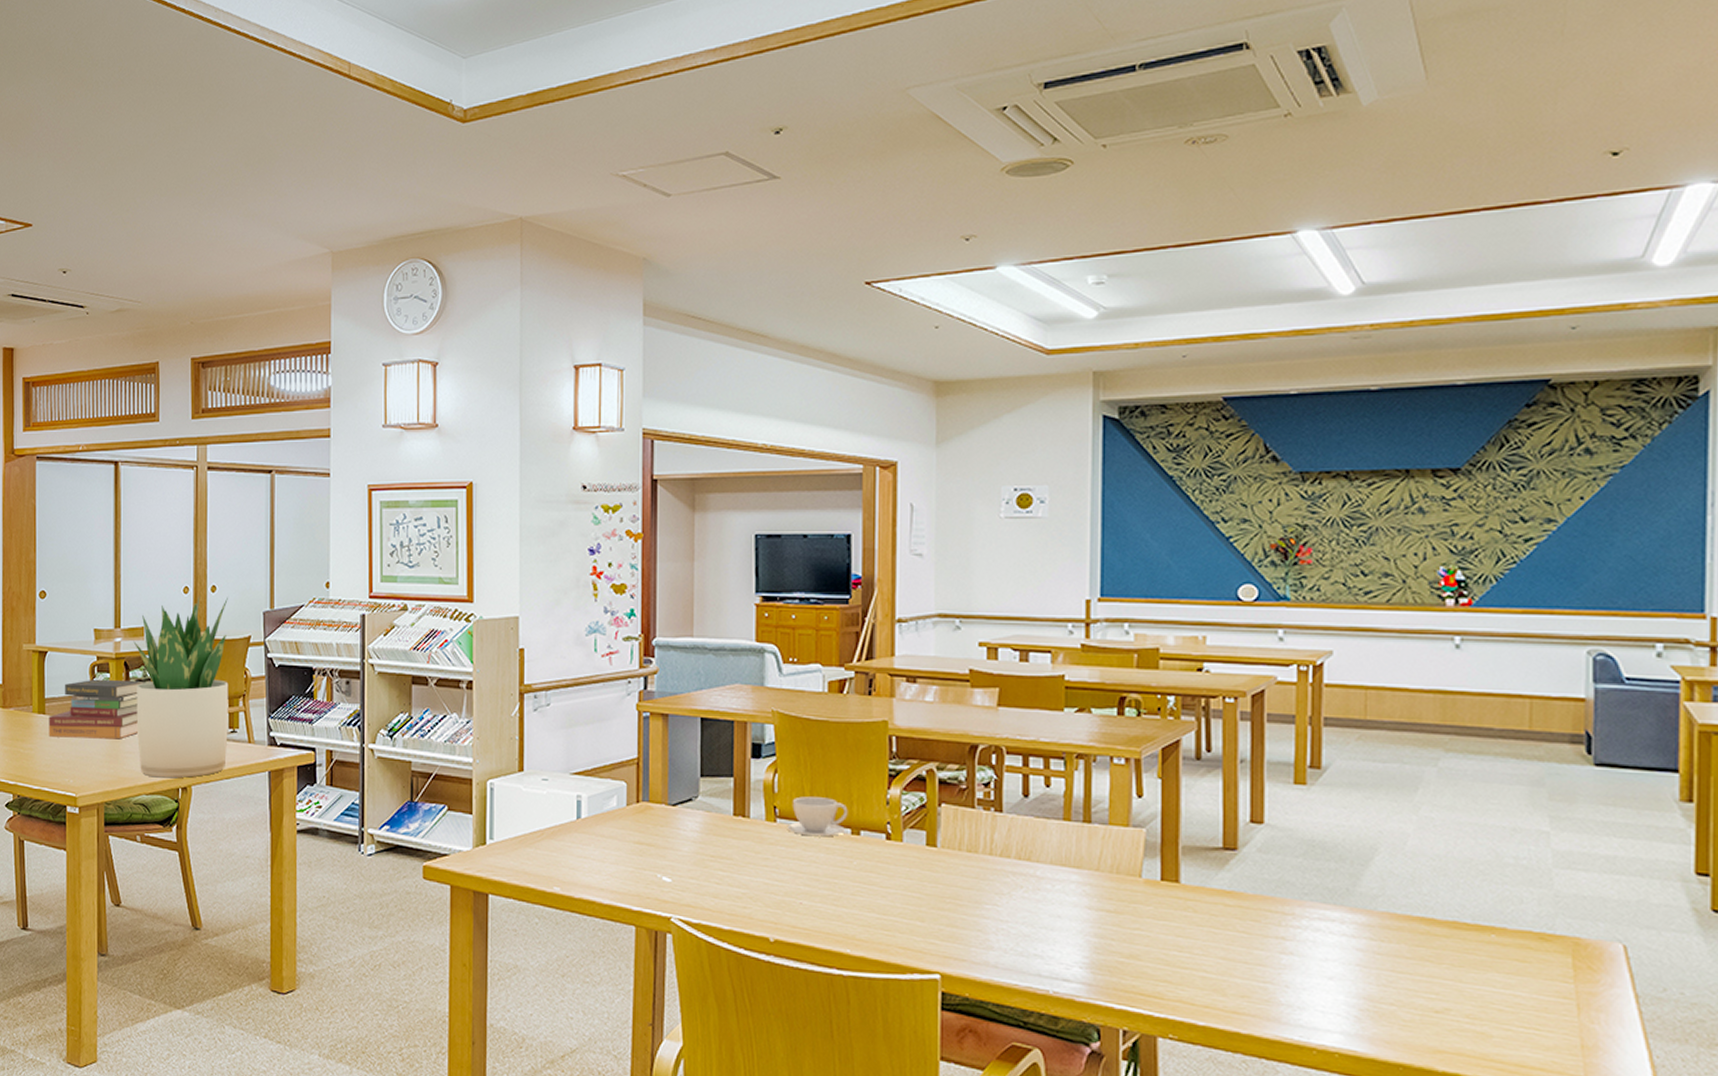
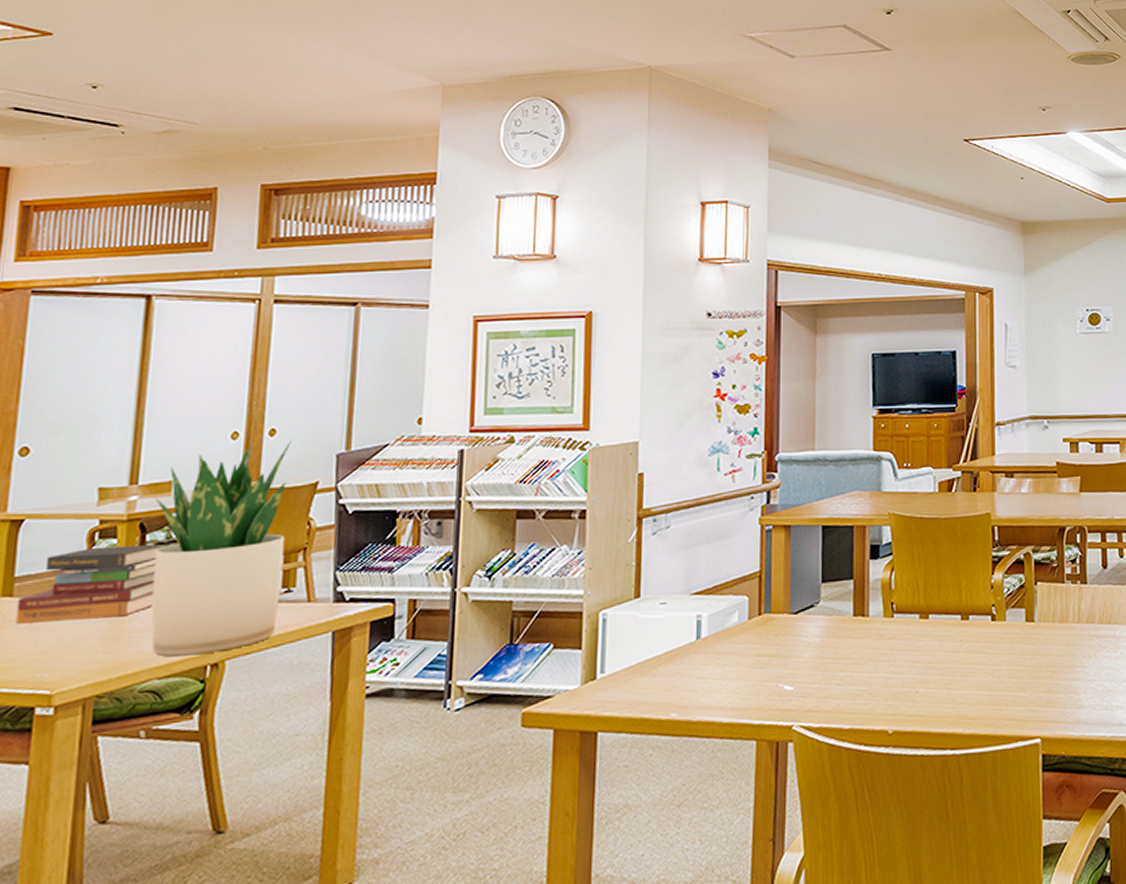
teacup: present [787,796,848,837] -> none [903,588,958,627]

